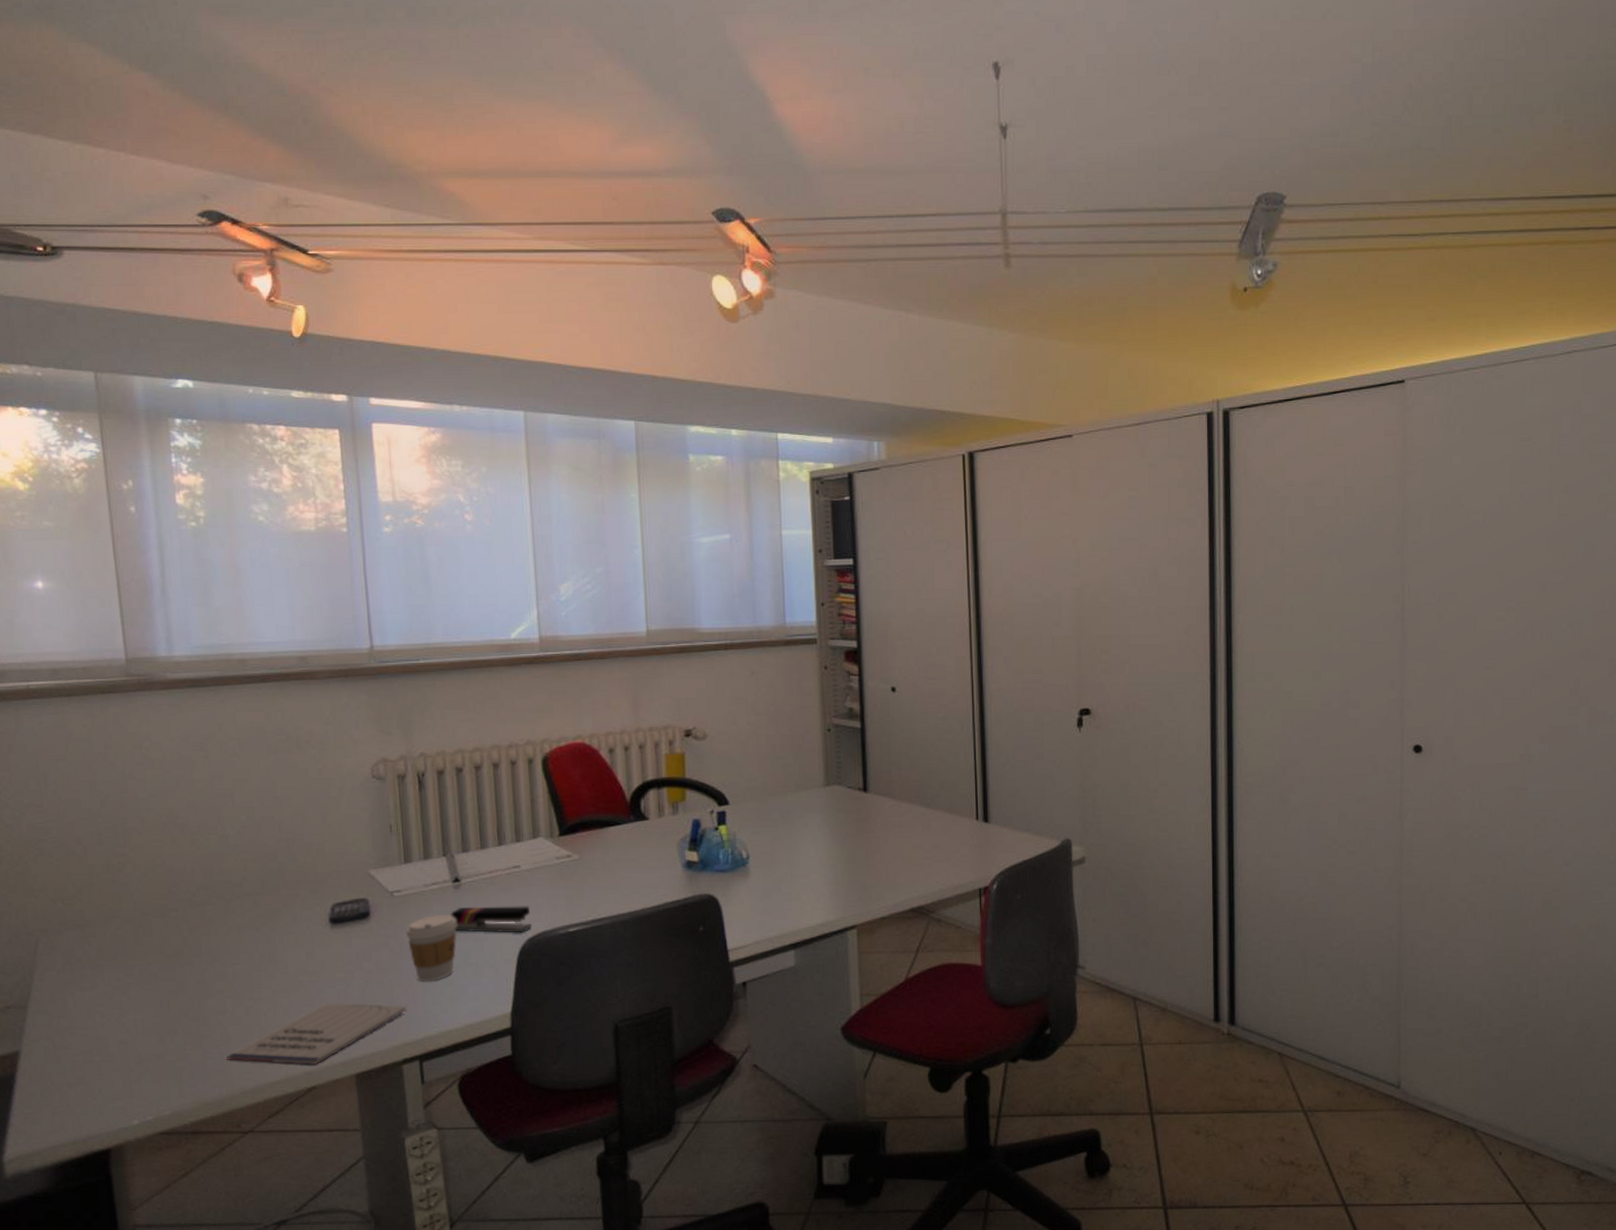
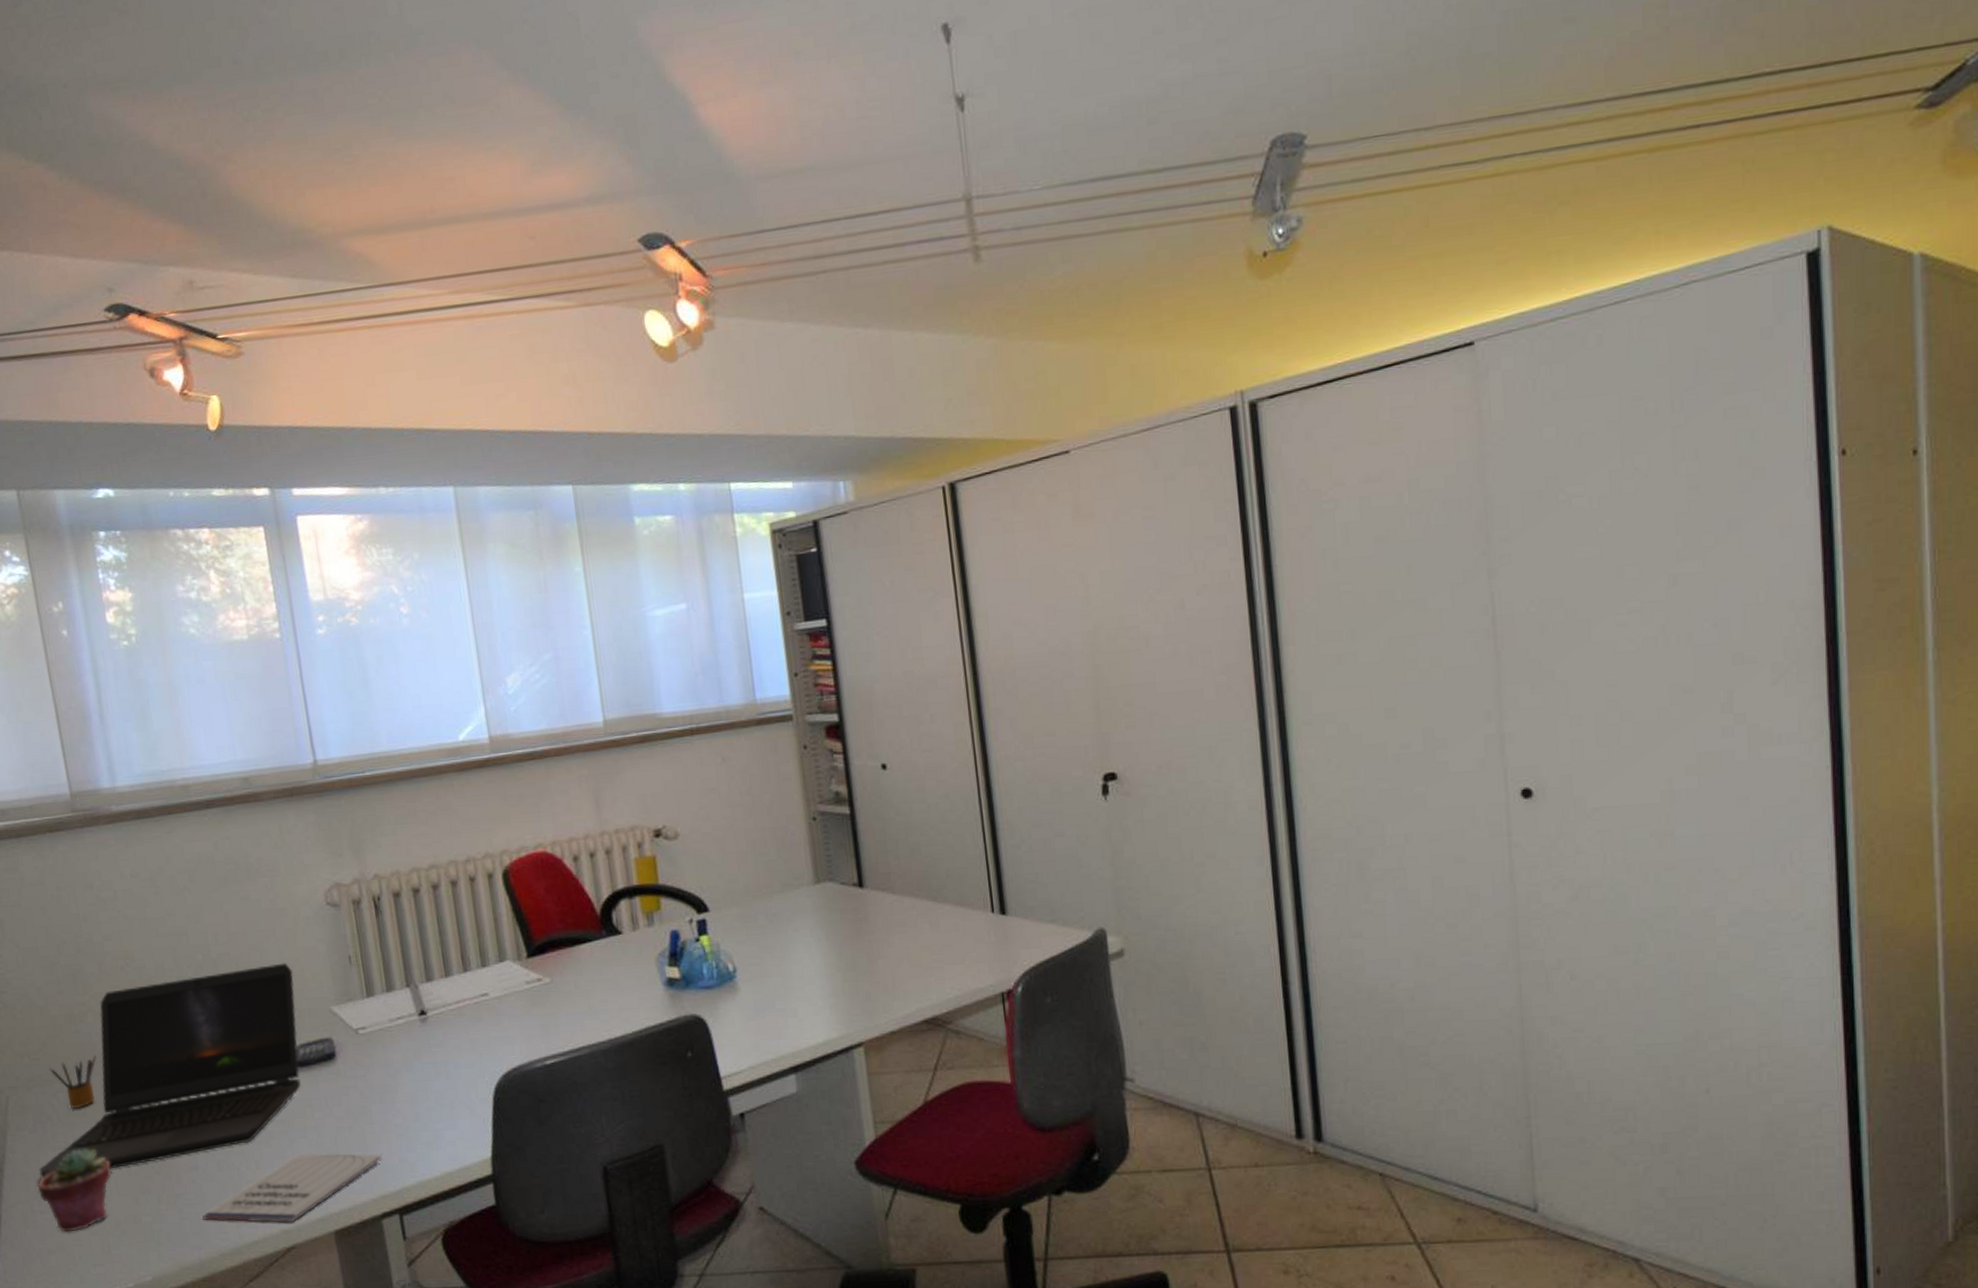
potted succulent: none [61,990,139,1068] -> present [37,1149,112,1232]
laptop computer: none [64,828,335,1015] -> present [39,962,302,1178]
pencil box: none [83,903,132,952] -> present [50,1054,97,1108]
coffee cup: present [406,915,458,982] -> none [374,1052,428,1127]
stapler: present [451,906,532,933] -> none [419,1038,506,1070]

